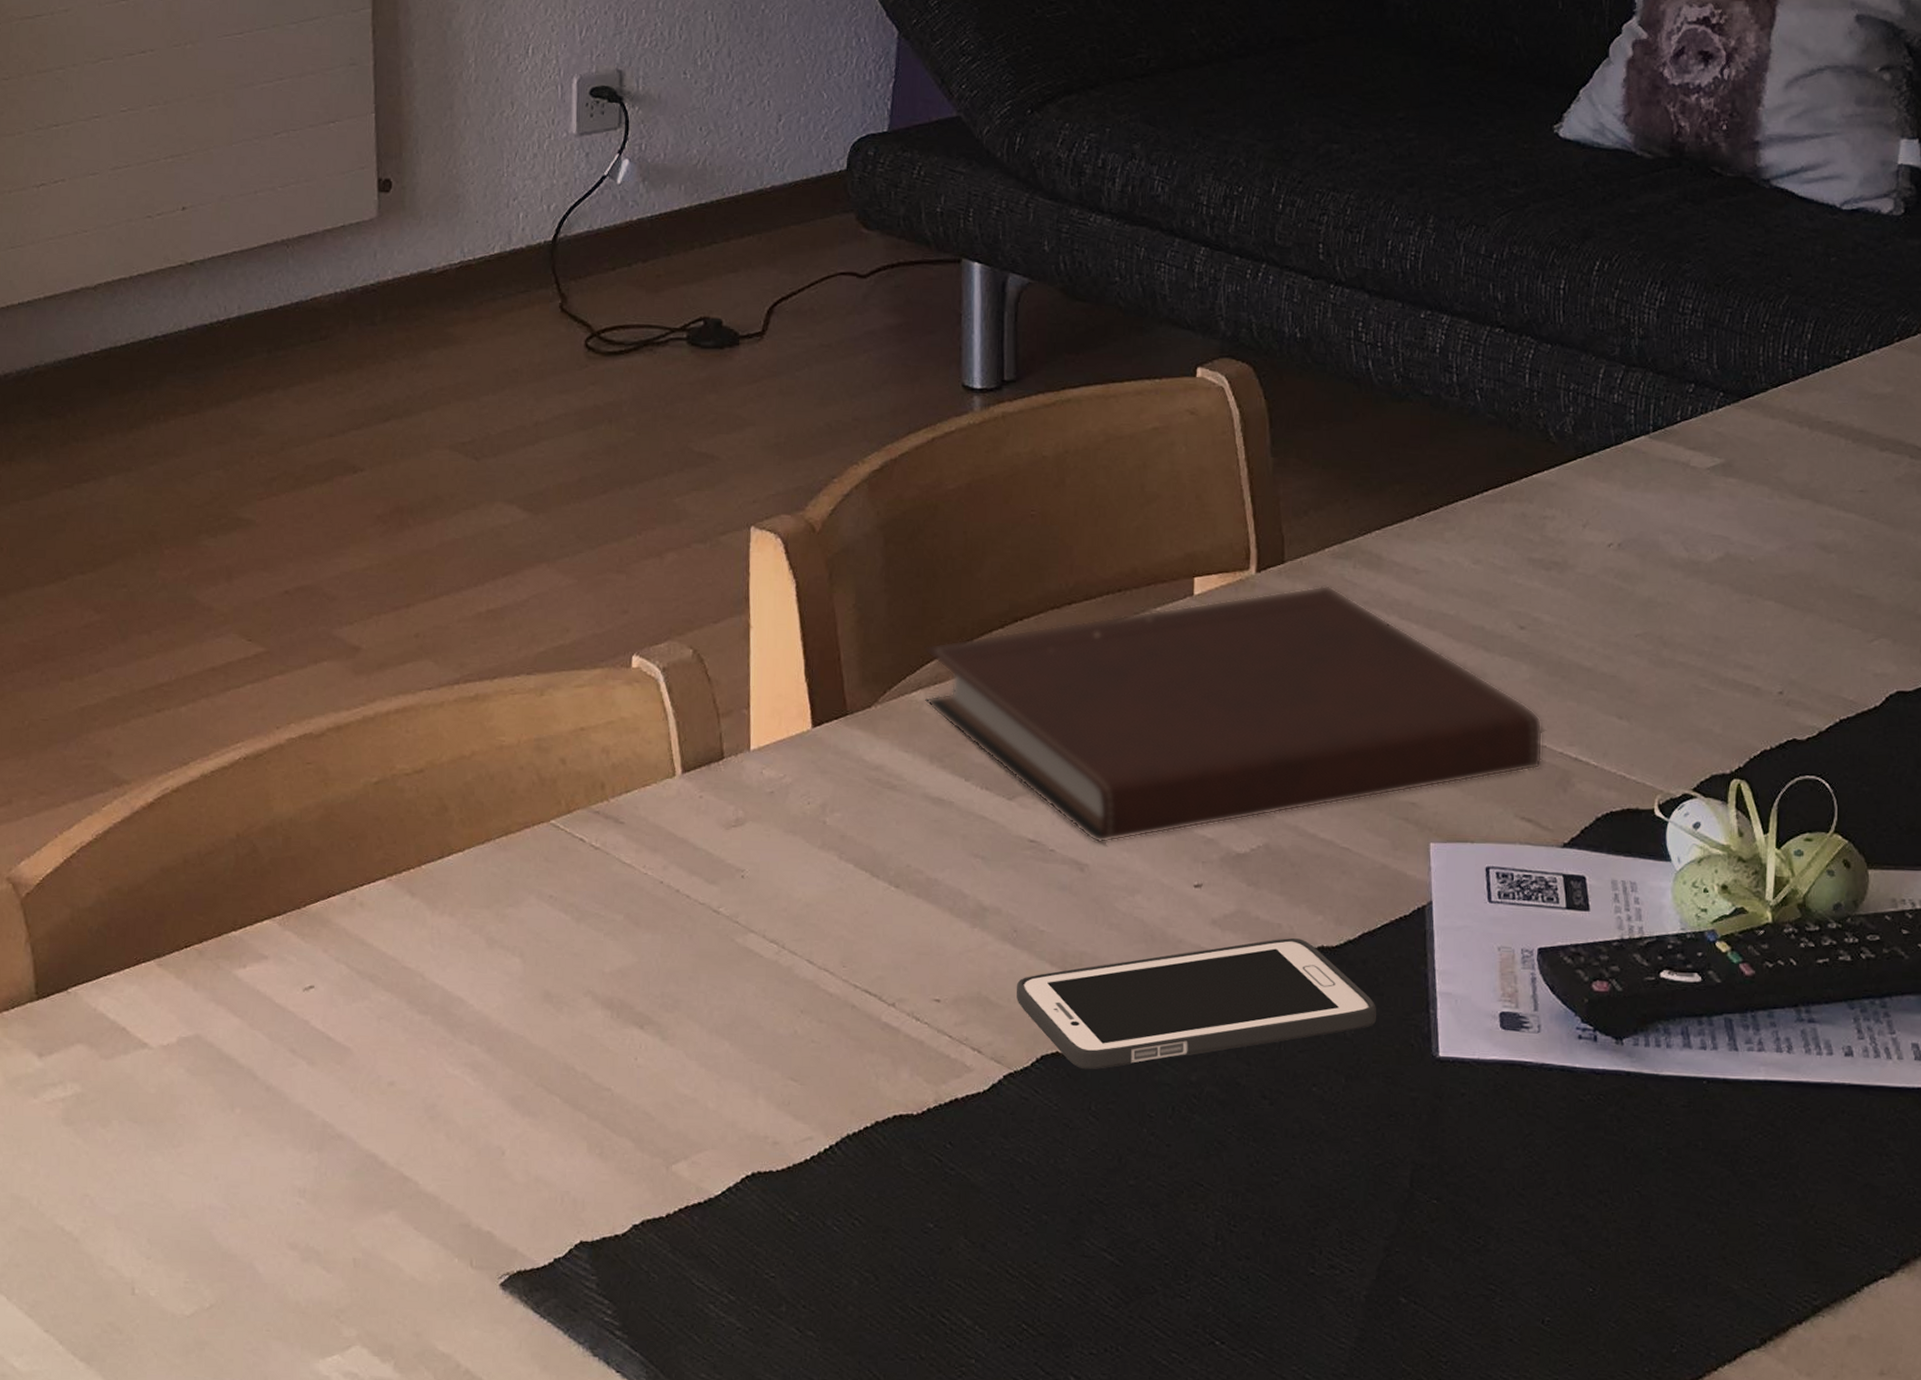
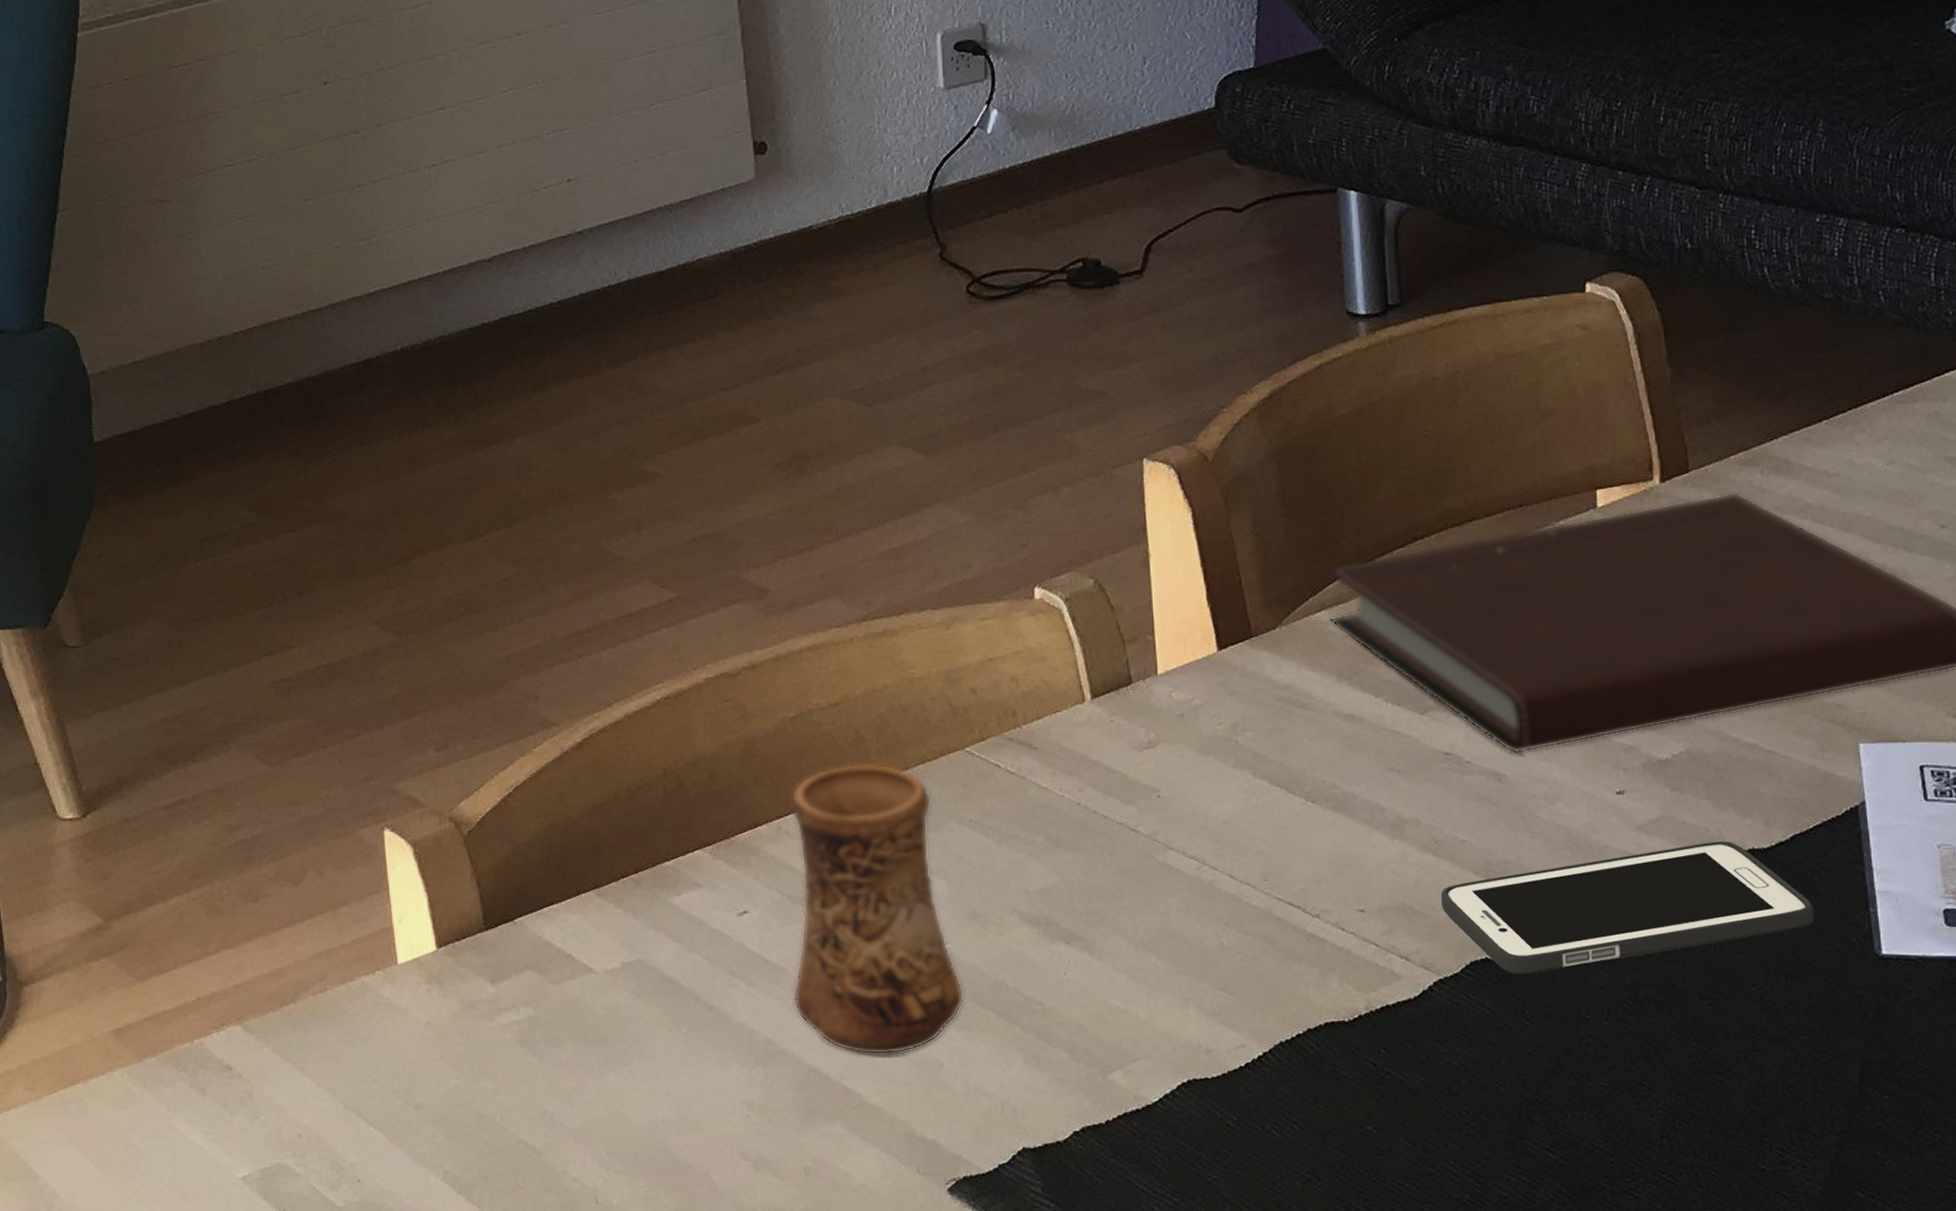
cup: none [355,833,531,1142] -> present [790,764,964,1055]

